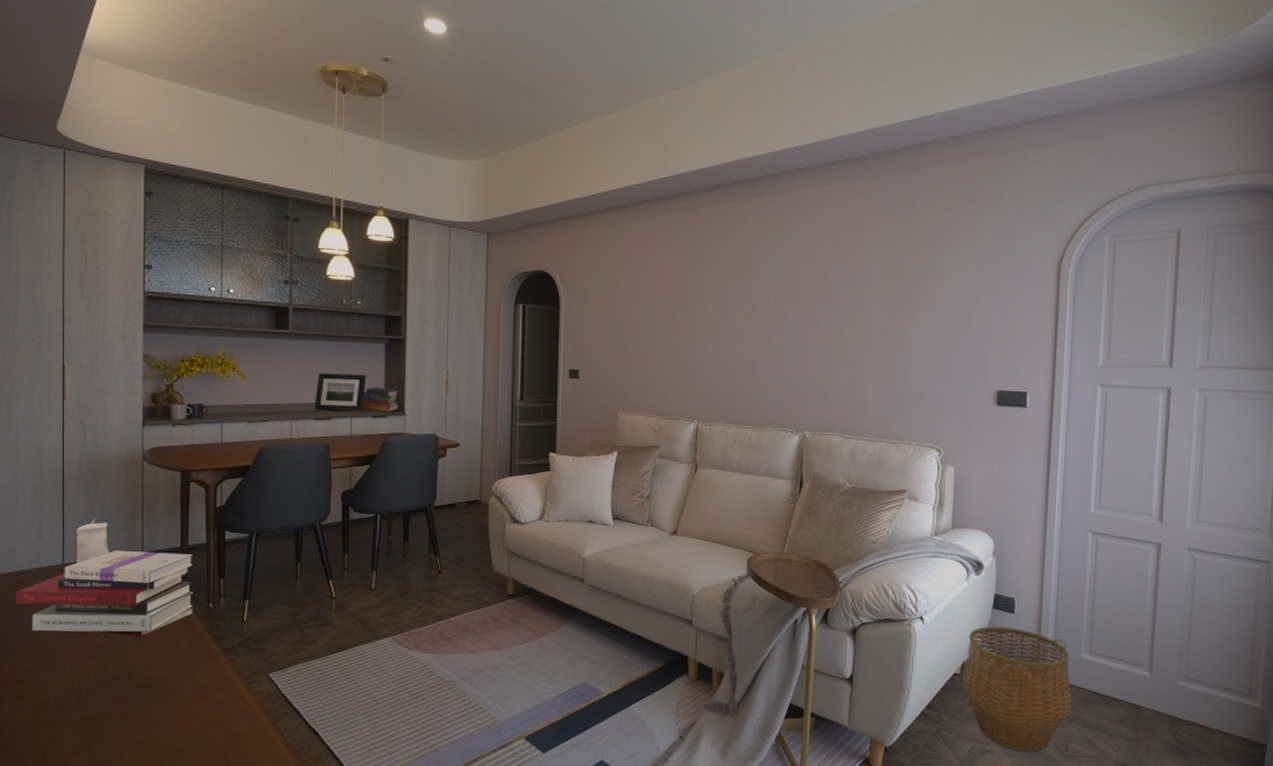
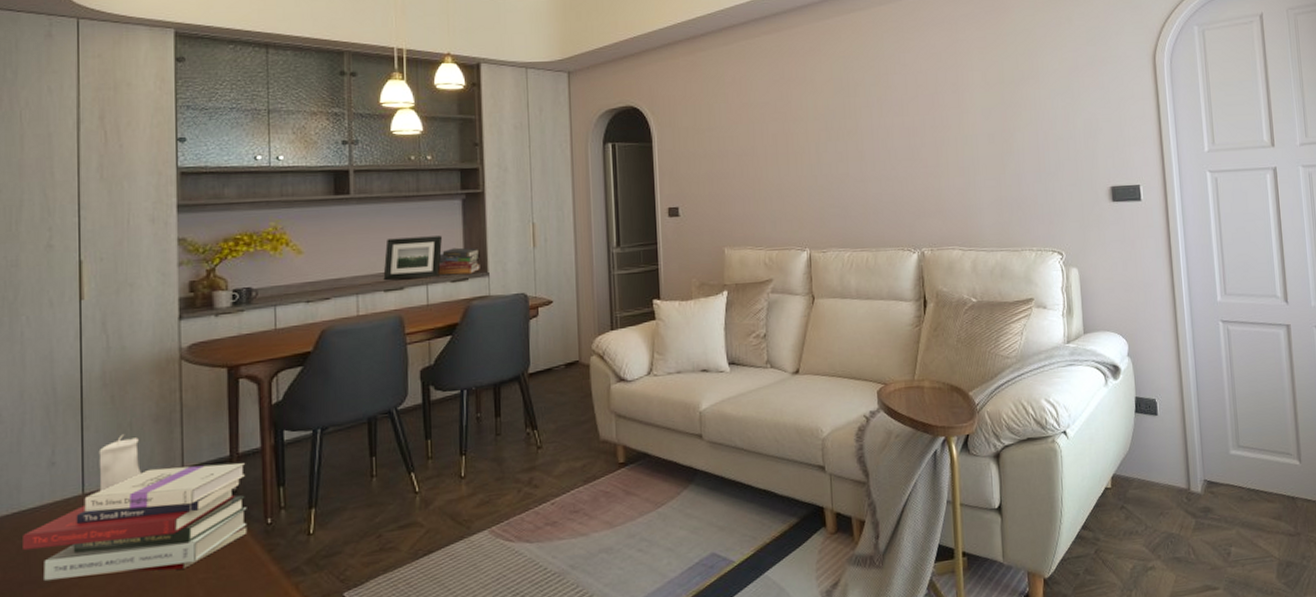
basket: present [962,626,1072,752] -> none [1114,430,1227,564]

